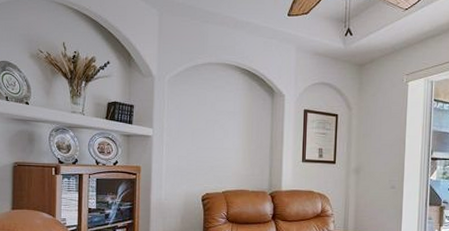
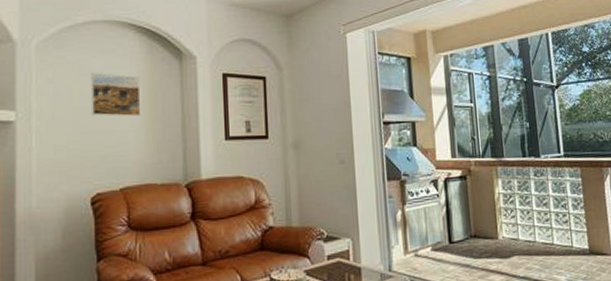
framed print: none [205,102,242,139] -> present [91,72,141,117]

